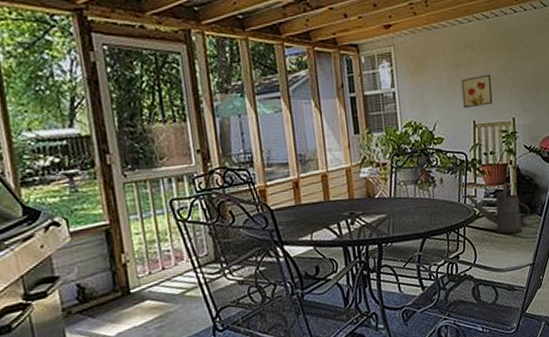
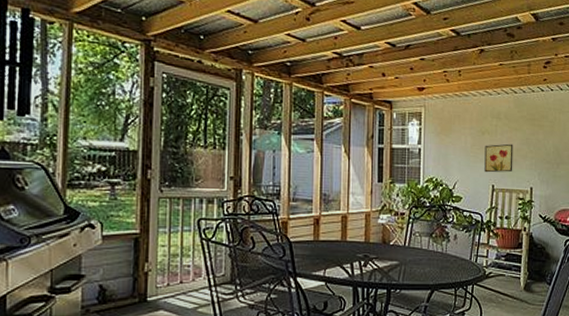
watering can: present [466,182,530,234] -> none [478,247,539,298]

